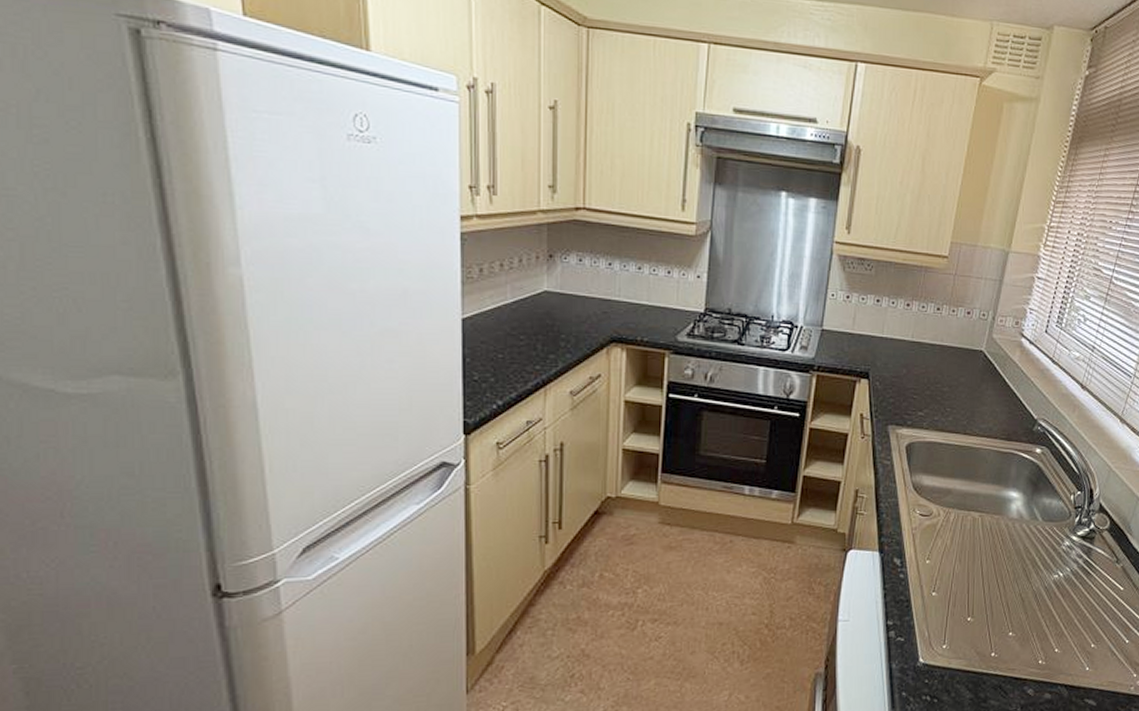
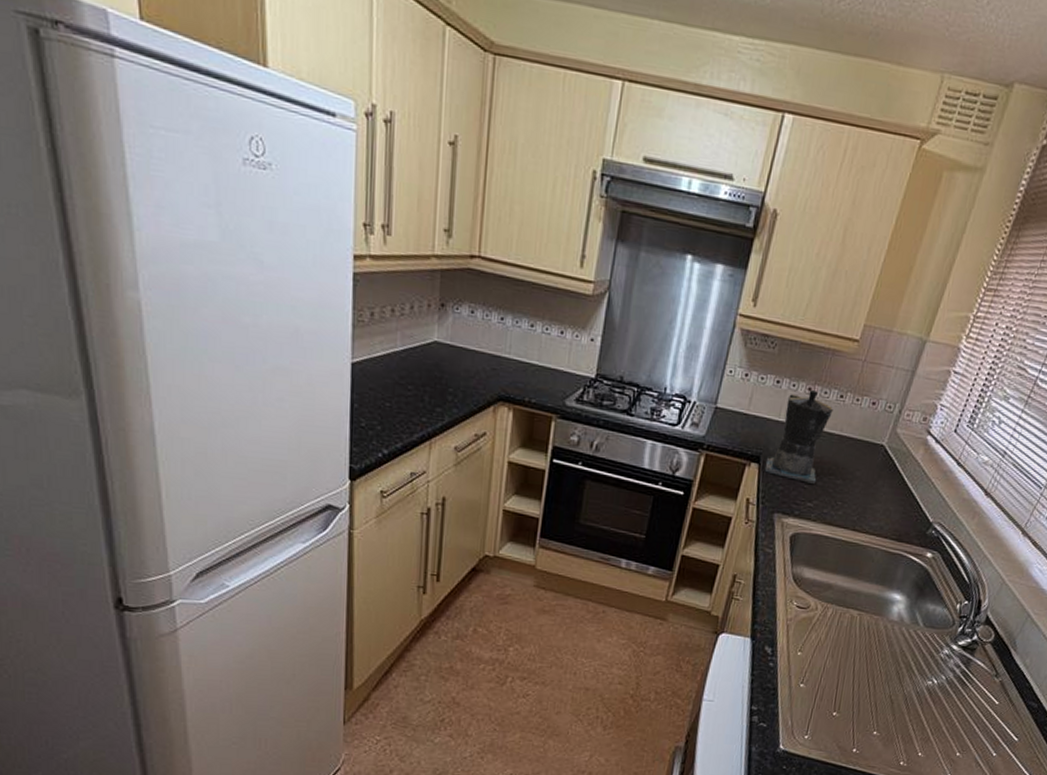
coffee maker: none [874,305,932,395] -> present [764,389,833,485]

